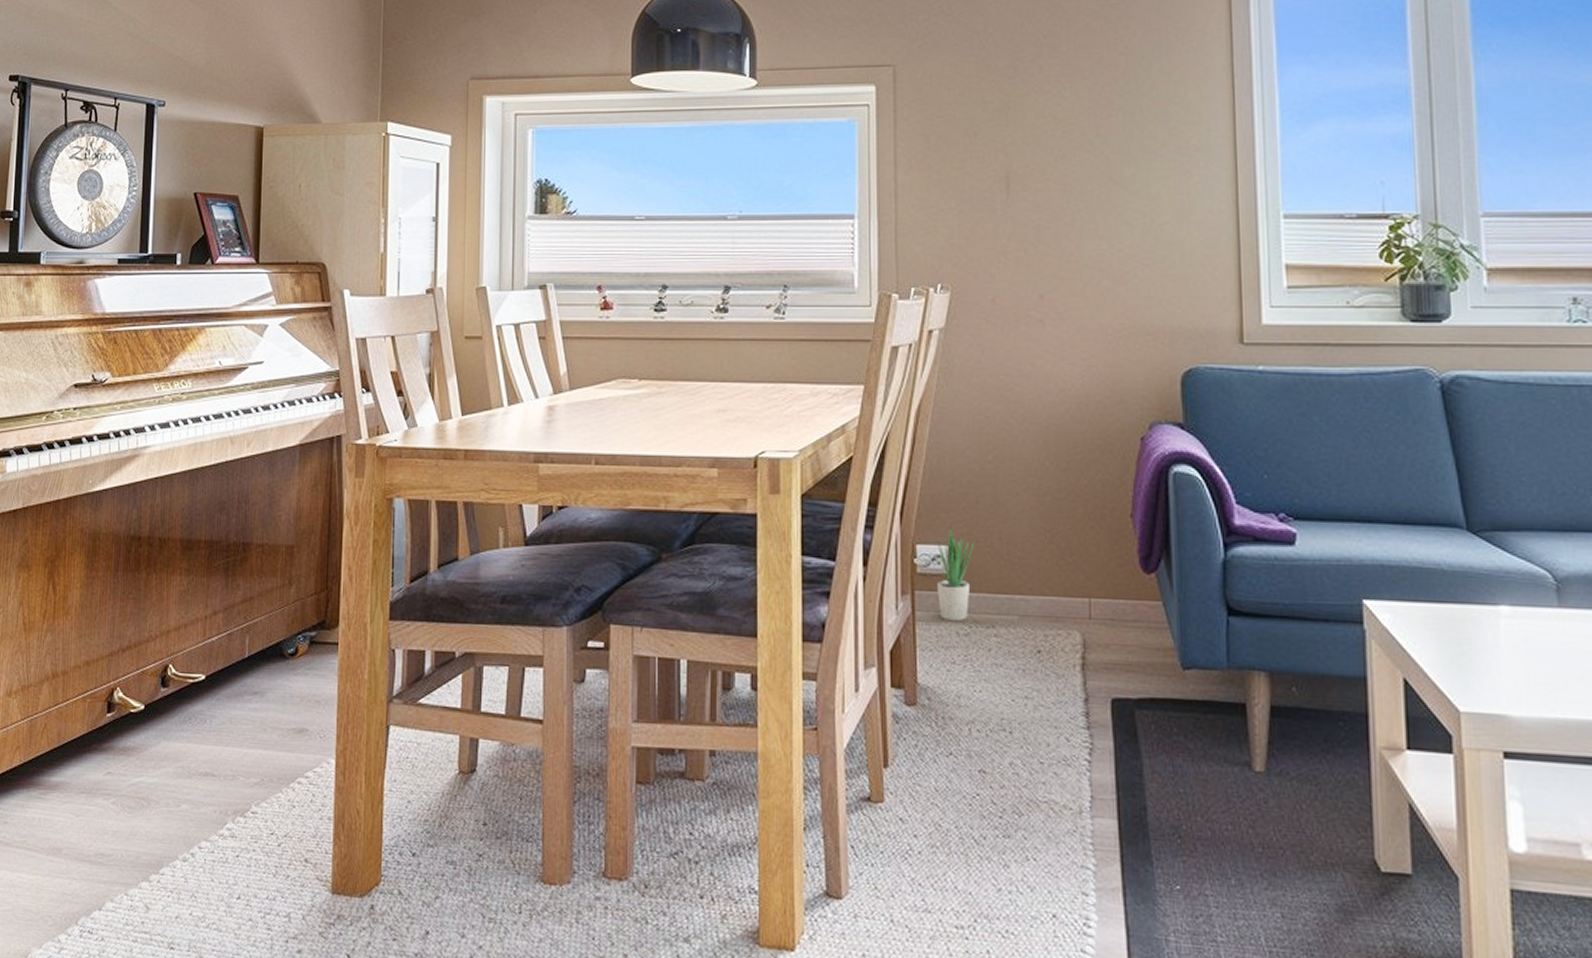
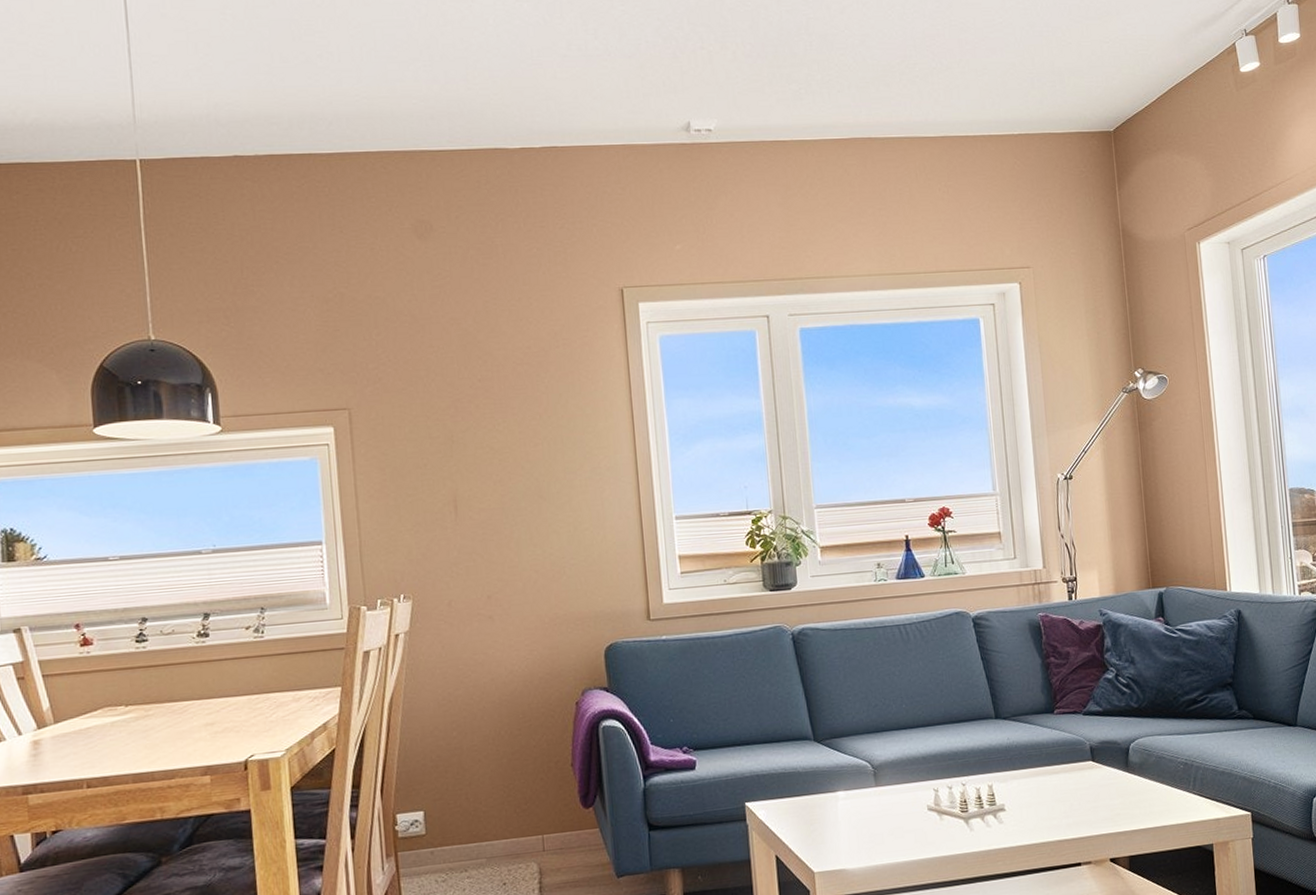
potted plant: present [937,526,975,622] -> none [415,794,447,873]

